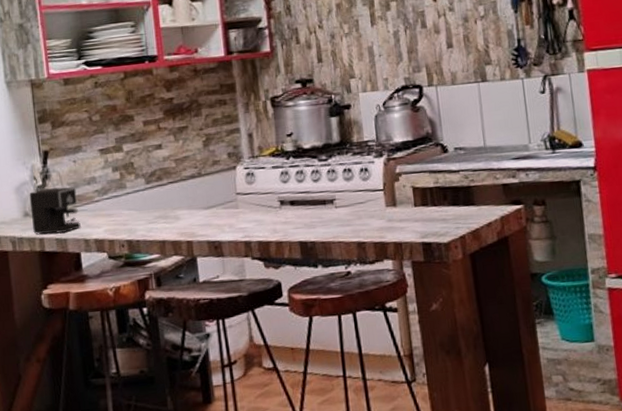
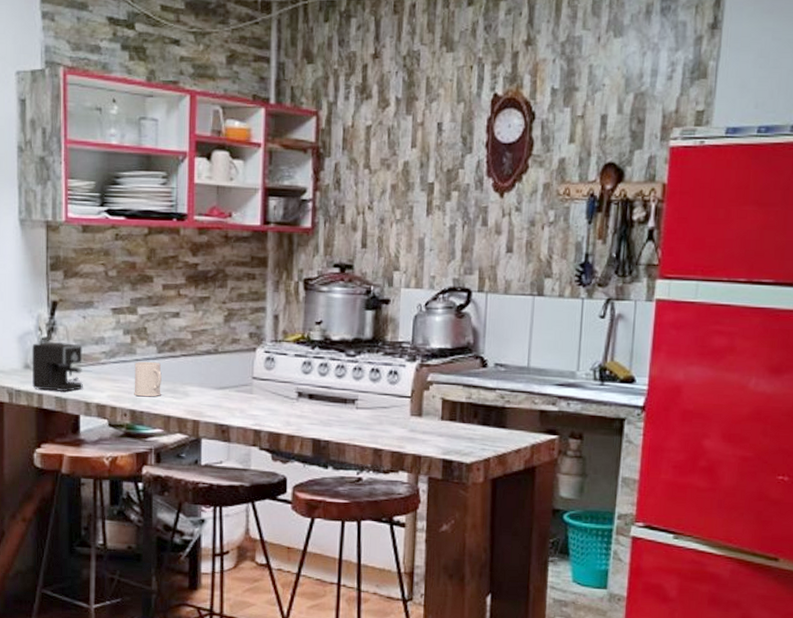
mug: none [126,192,154,227] -> present [134,361,162,397]

